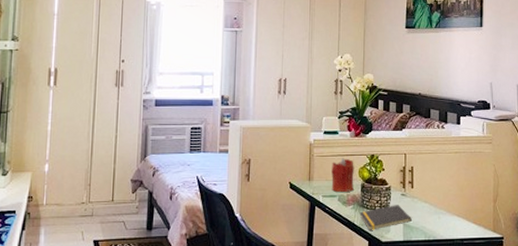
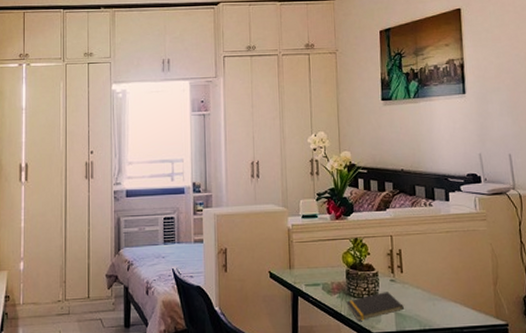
candle: present [331,158,354,192] -> none [313,243,338,280]

